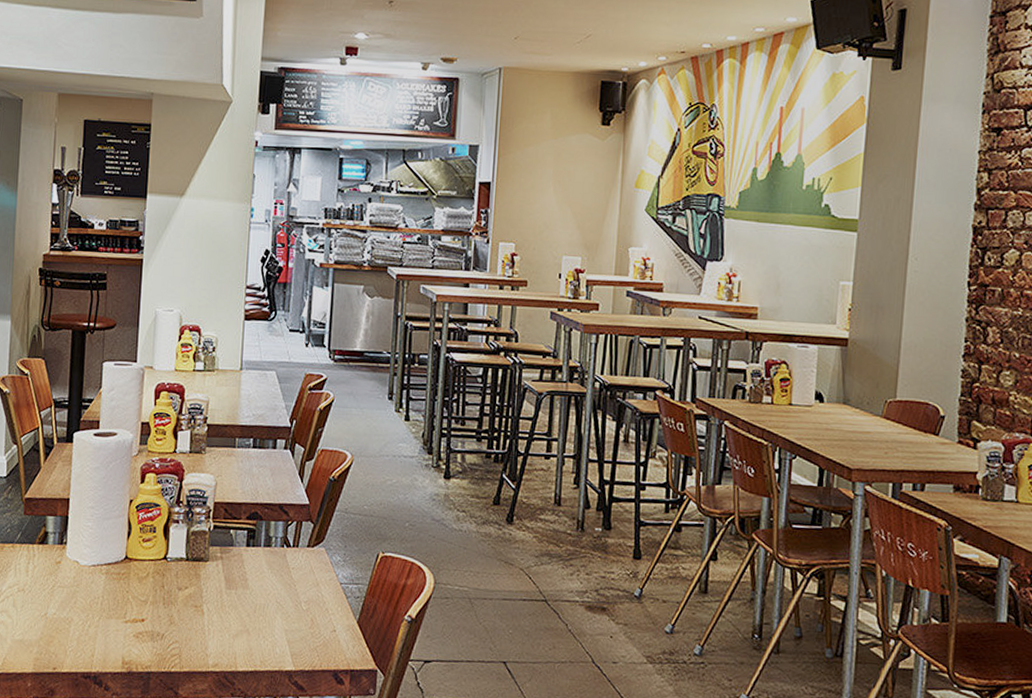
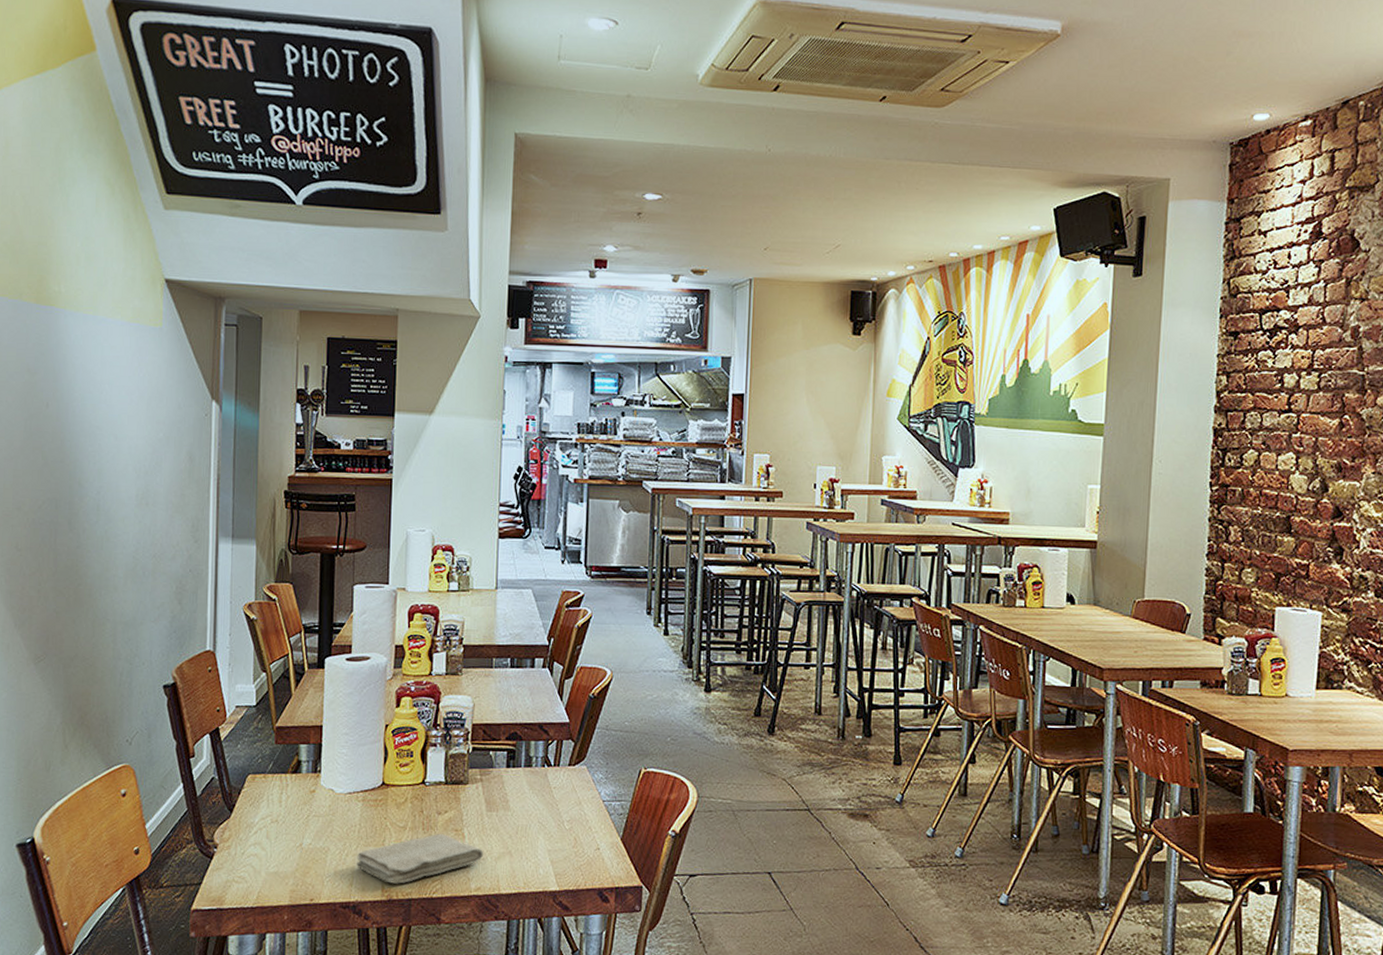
washcloth: none [98,608,222,657] -> present [357,833,484,884]

